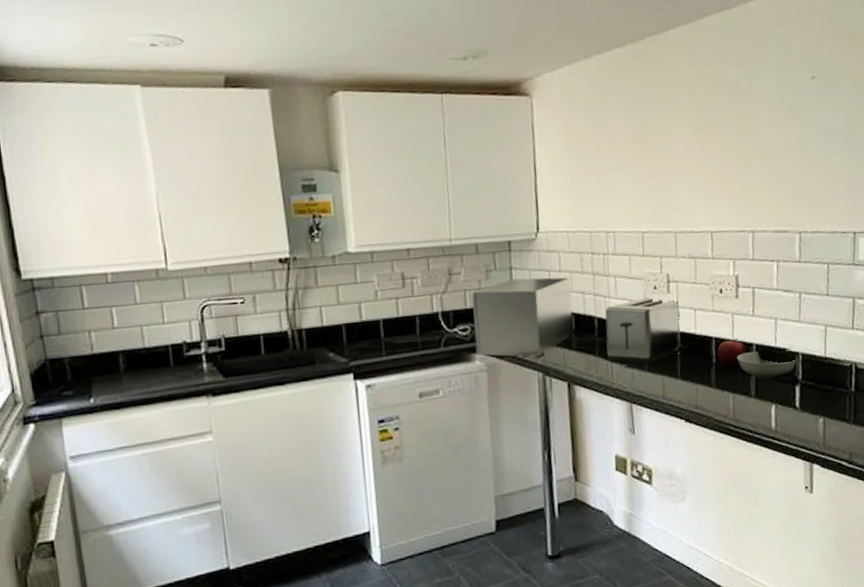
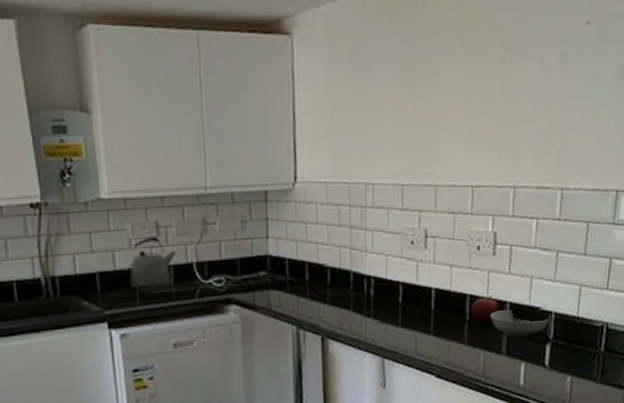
kettle: none [374,288,423,339] -> present [128,237,177,288]
microwave: present [472,277,573,357] -> none [227,229,329,311]
toaster: present [604,295,695,364] -> none [360,250,449,320]

